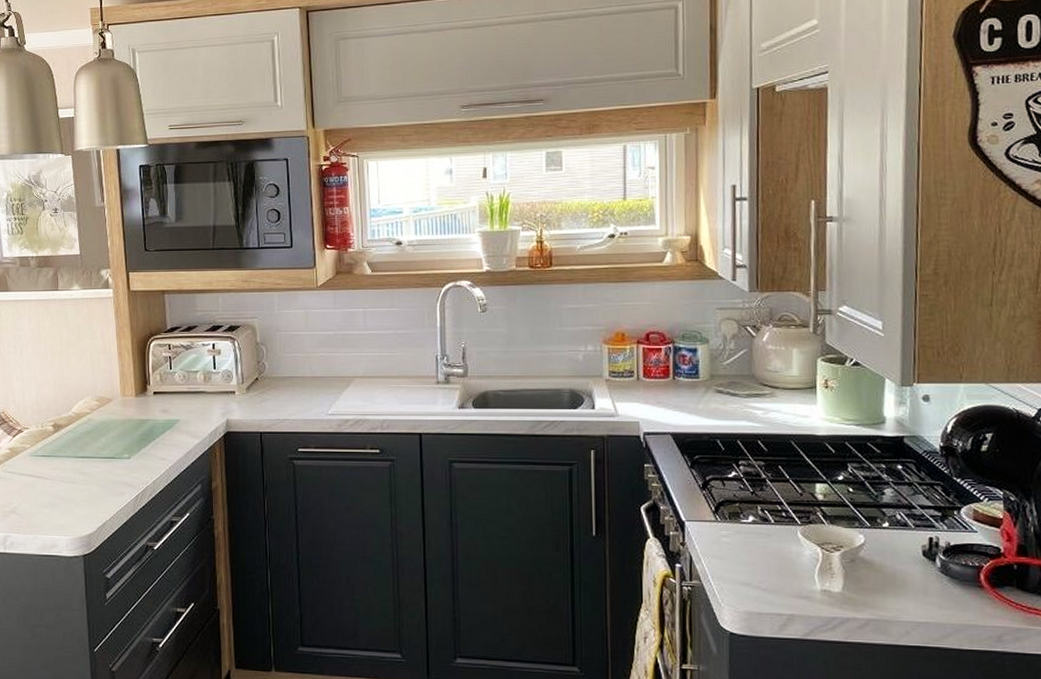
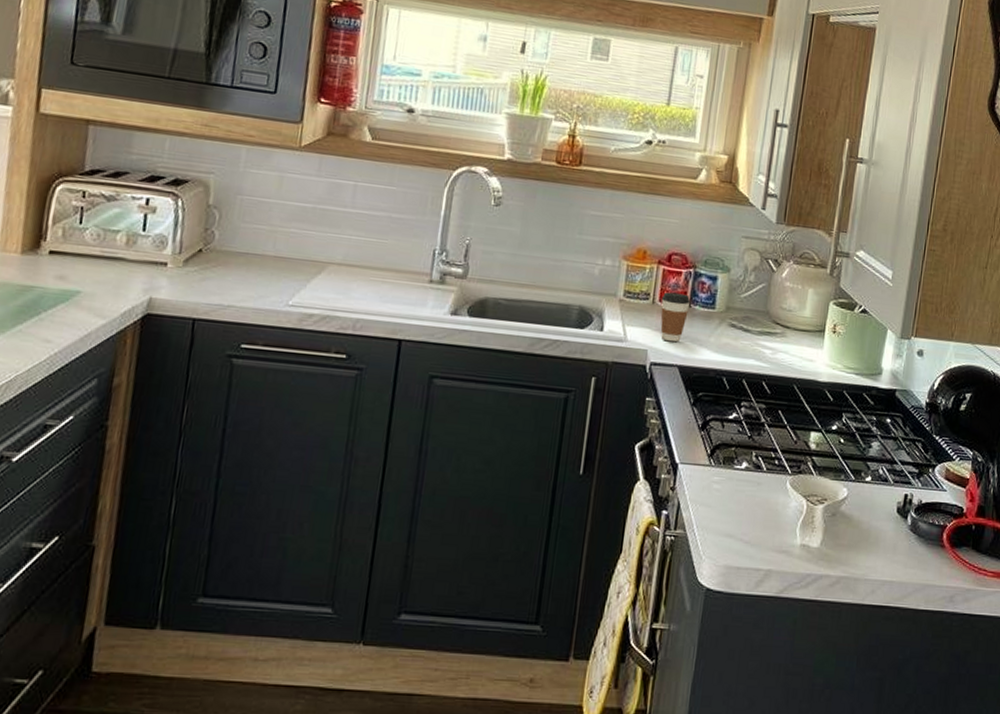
coffee cup: none [645,368,674,413] -> present [660,292,691,343]

